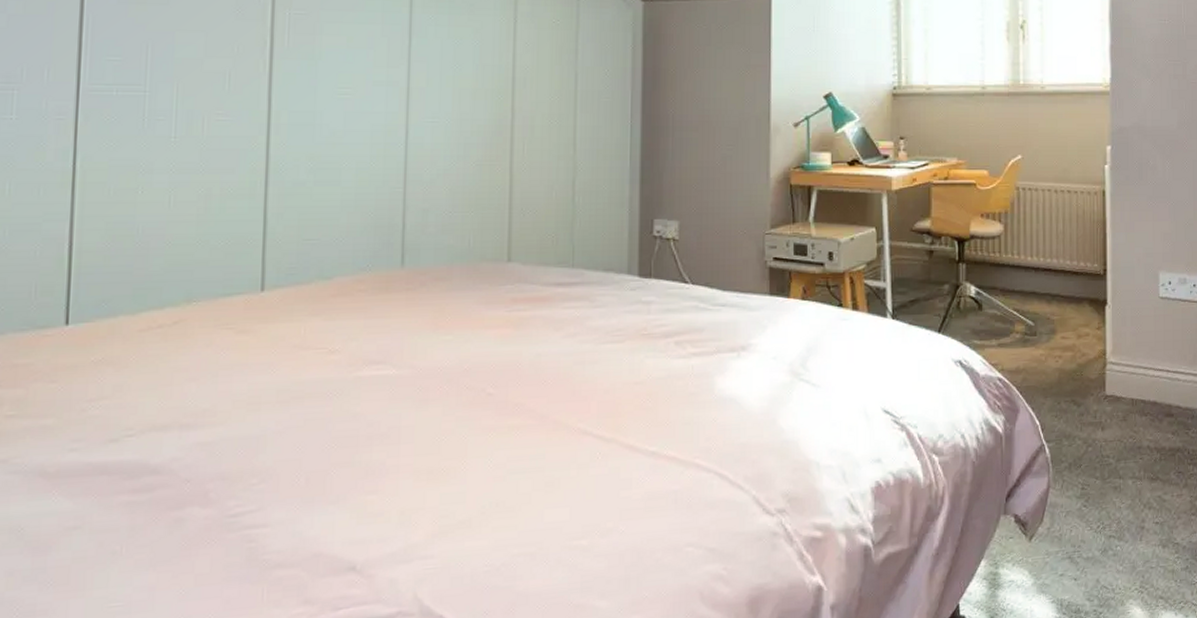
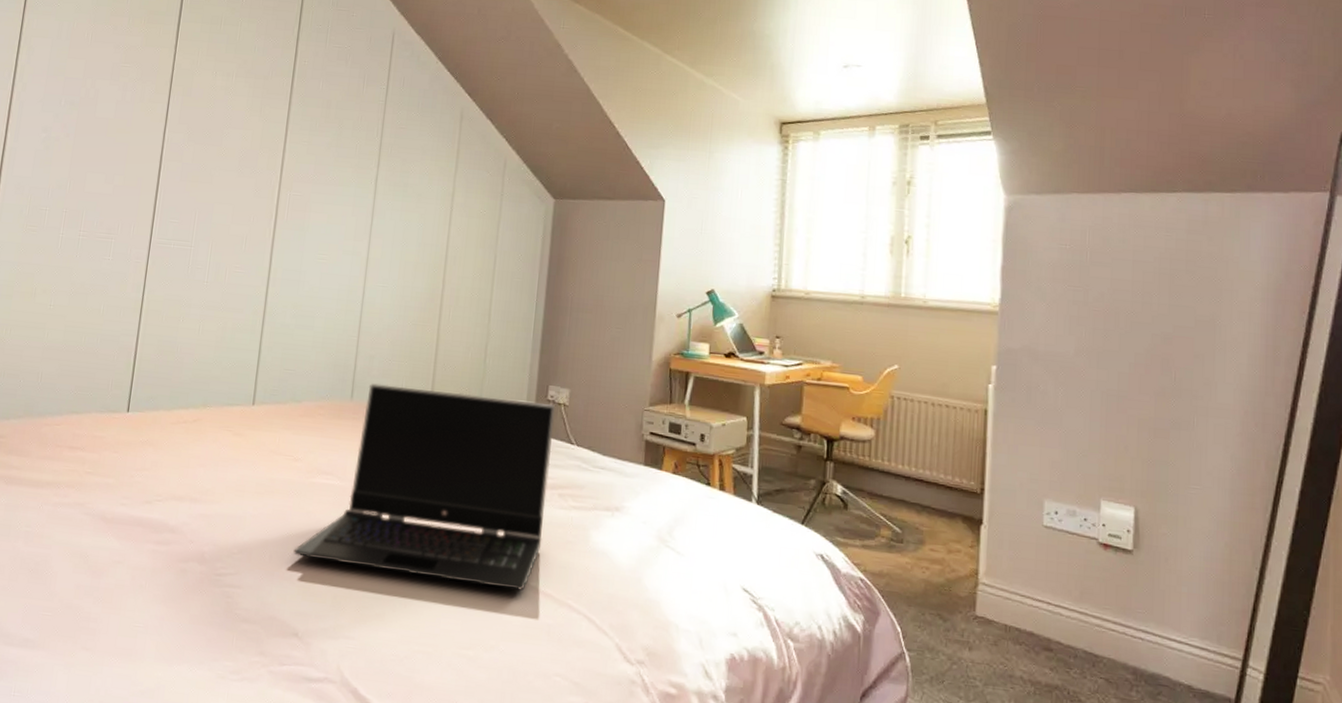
laptop computer: none [339,241,664,472] -> present [293,383,556,591]

